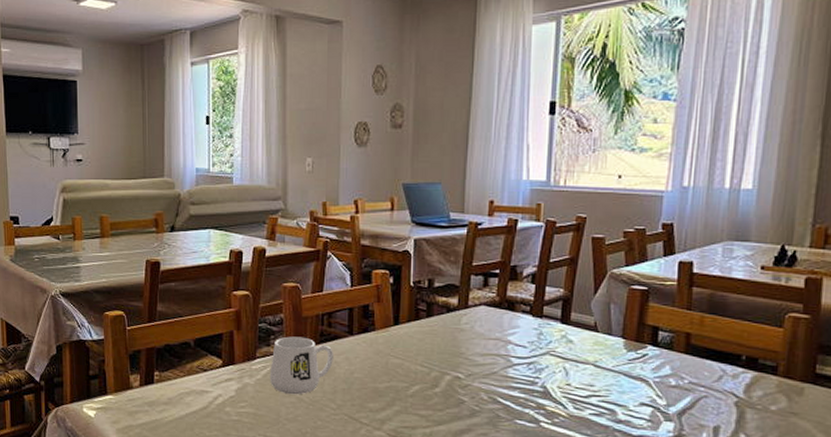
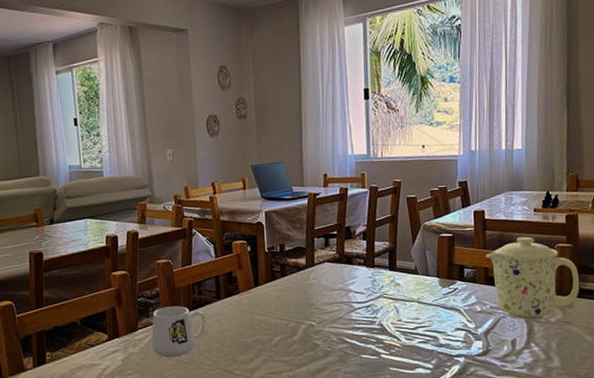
mug: none [689,299,816,406] -> present [486,236,579,320]

